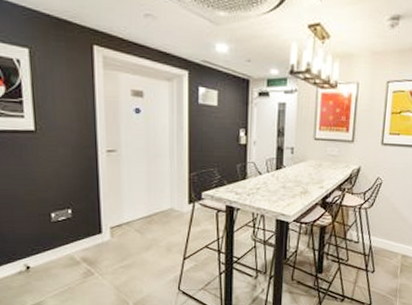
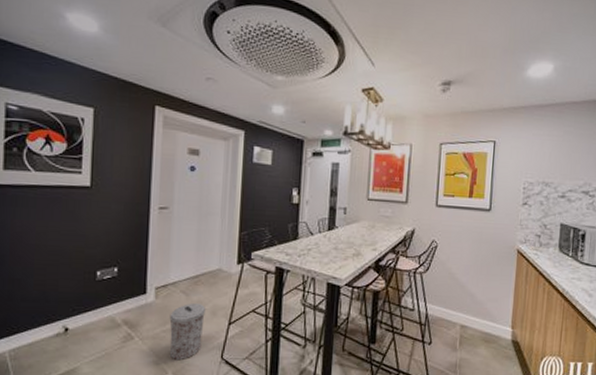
trash can: none [126,241,160,293] -> present [169,303,205,361]

